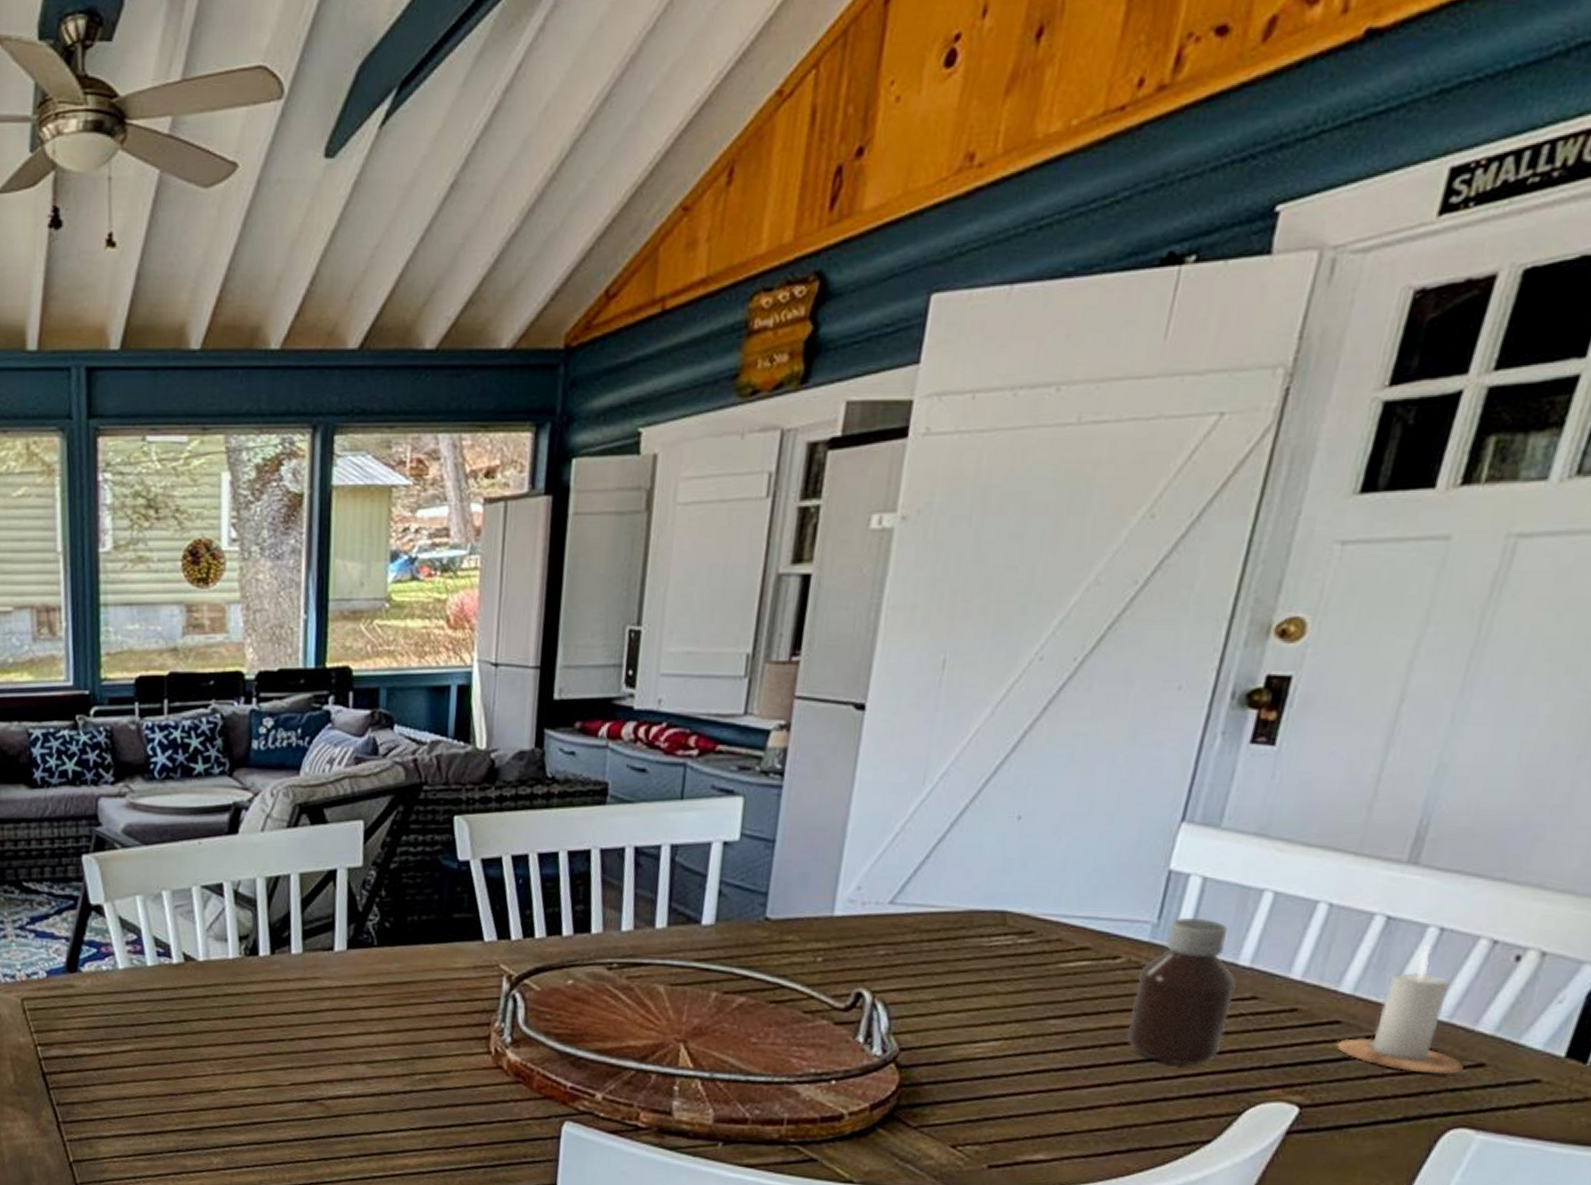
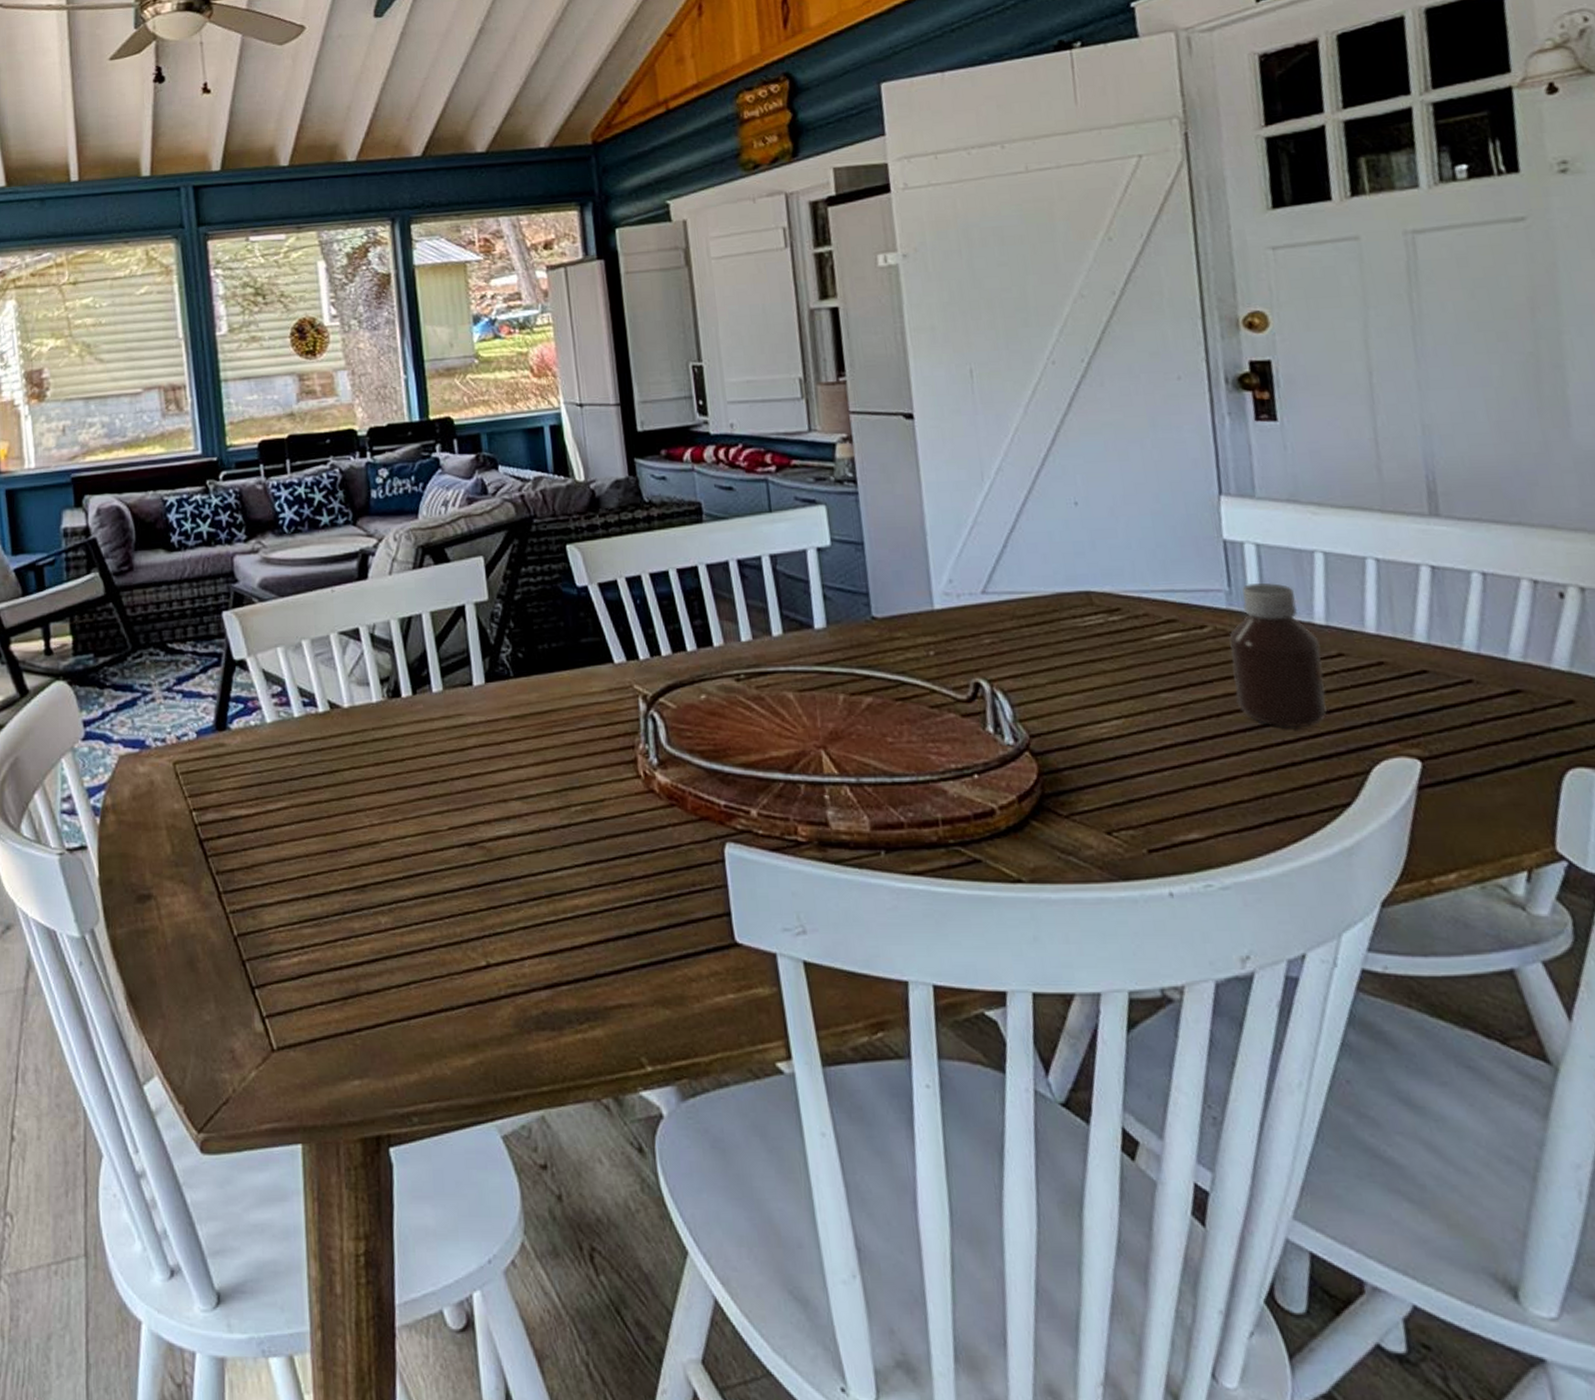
candle: present [1335,943,1464,1075] -> none [1431,588,1556,715]

